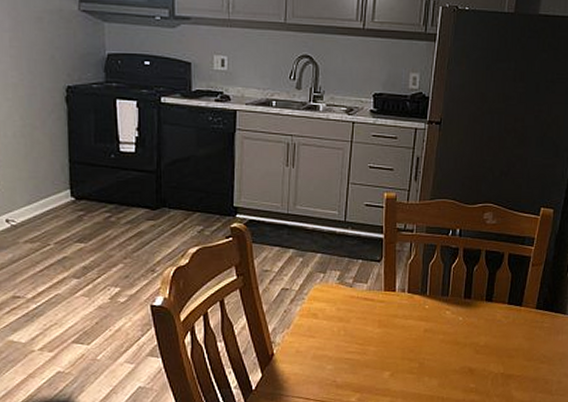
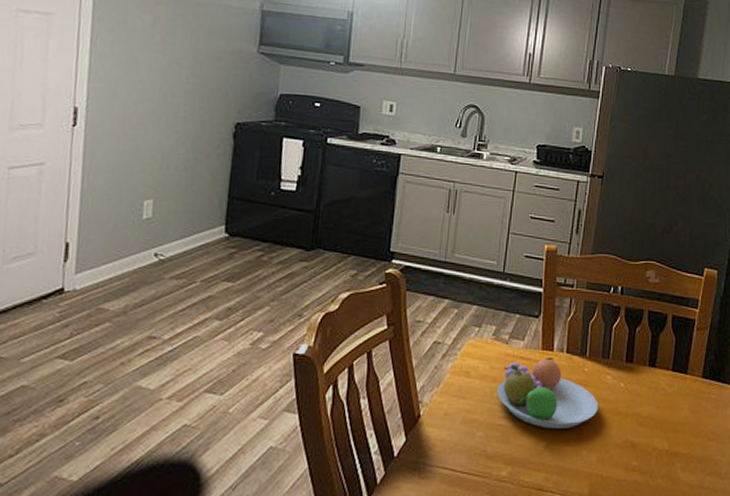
fruit bowl: none [344,297,439,360] -> present [497,357,598,429]

